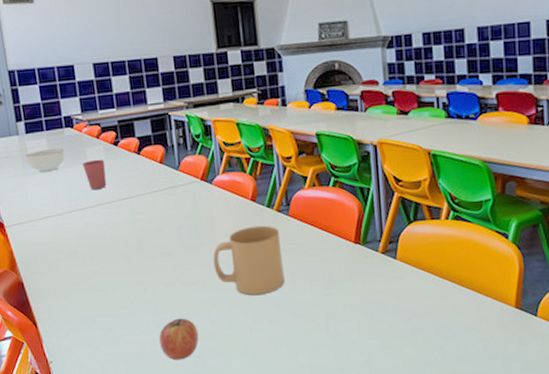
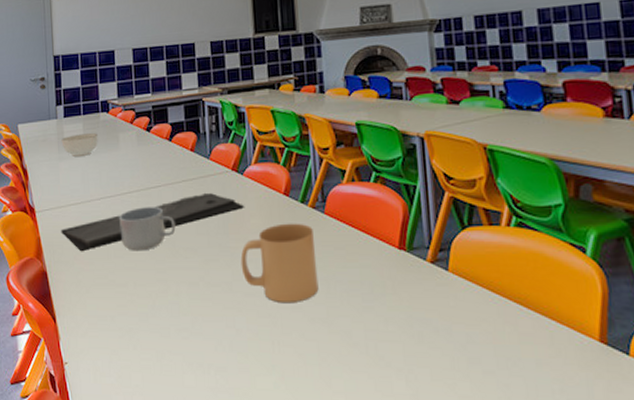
tray: none [33,201,214,261] -> present [60,192,244,251]
cup: present [83,159,107,189] -> none [115,145,137,176]
cup: none [92,216,150,258] -> present [119,207,176,251]
apple: present [159,318,199,360] -> none [179,324,222,373]

